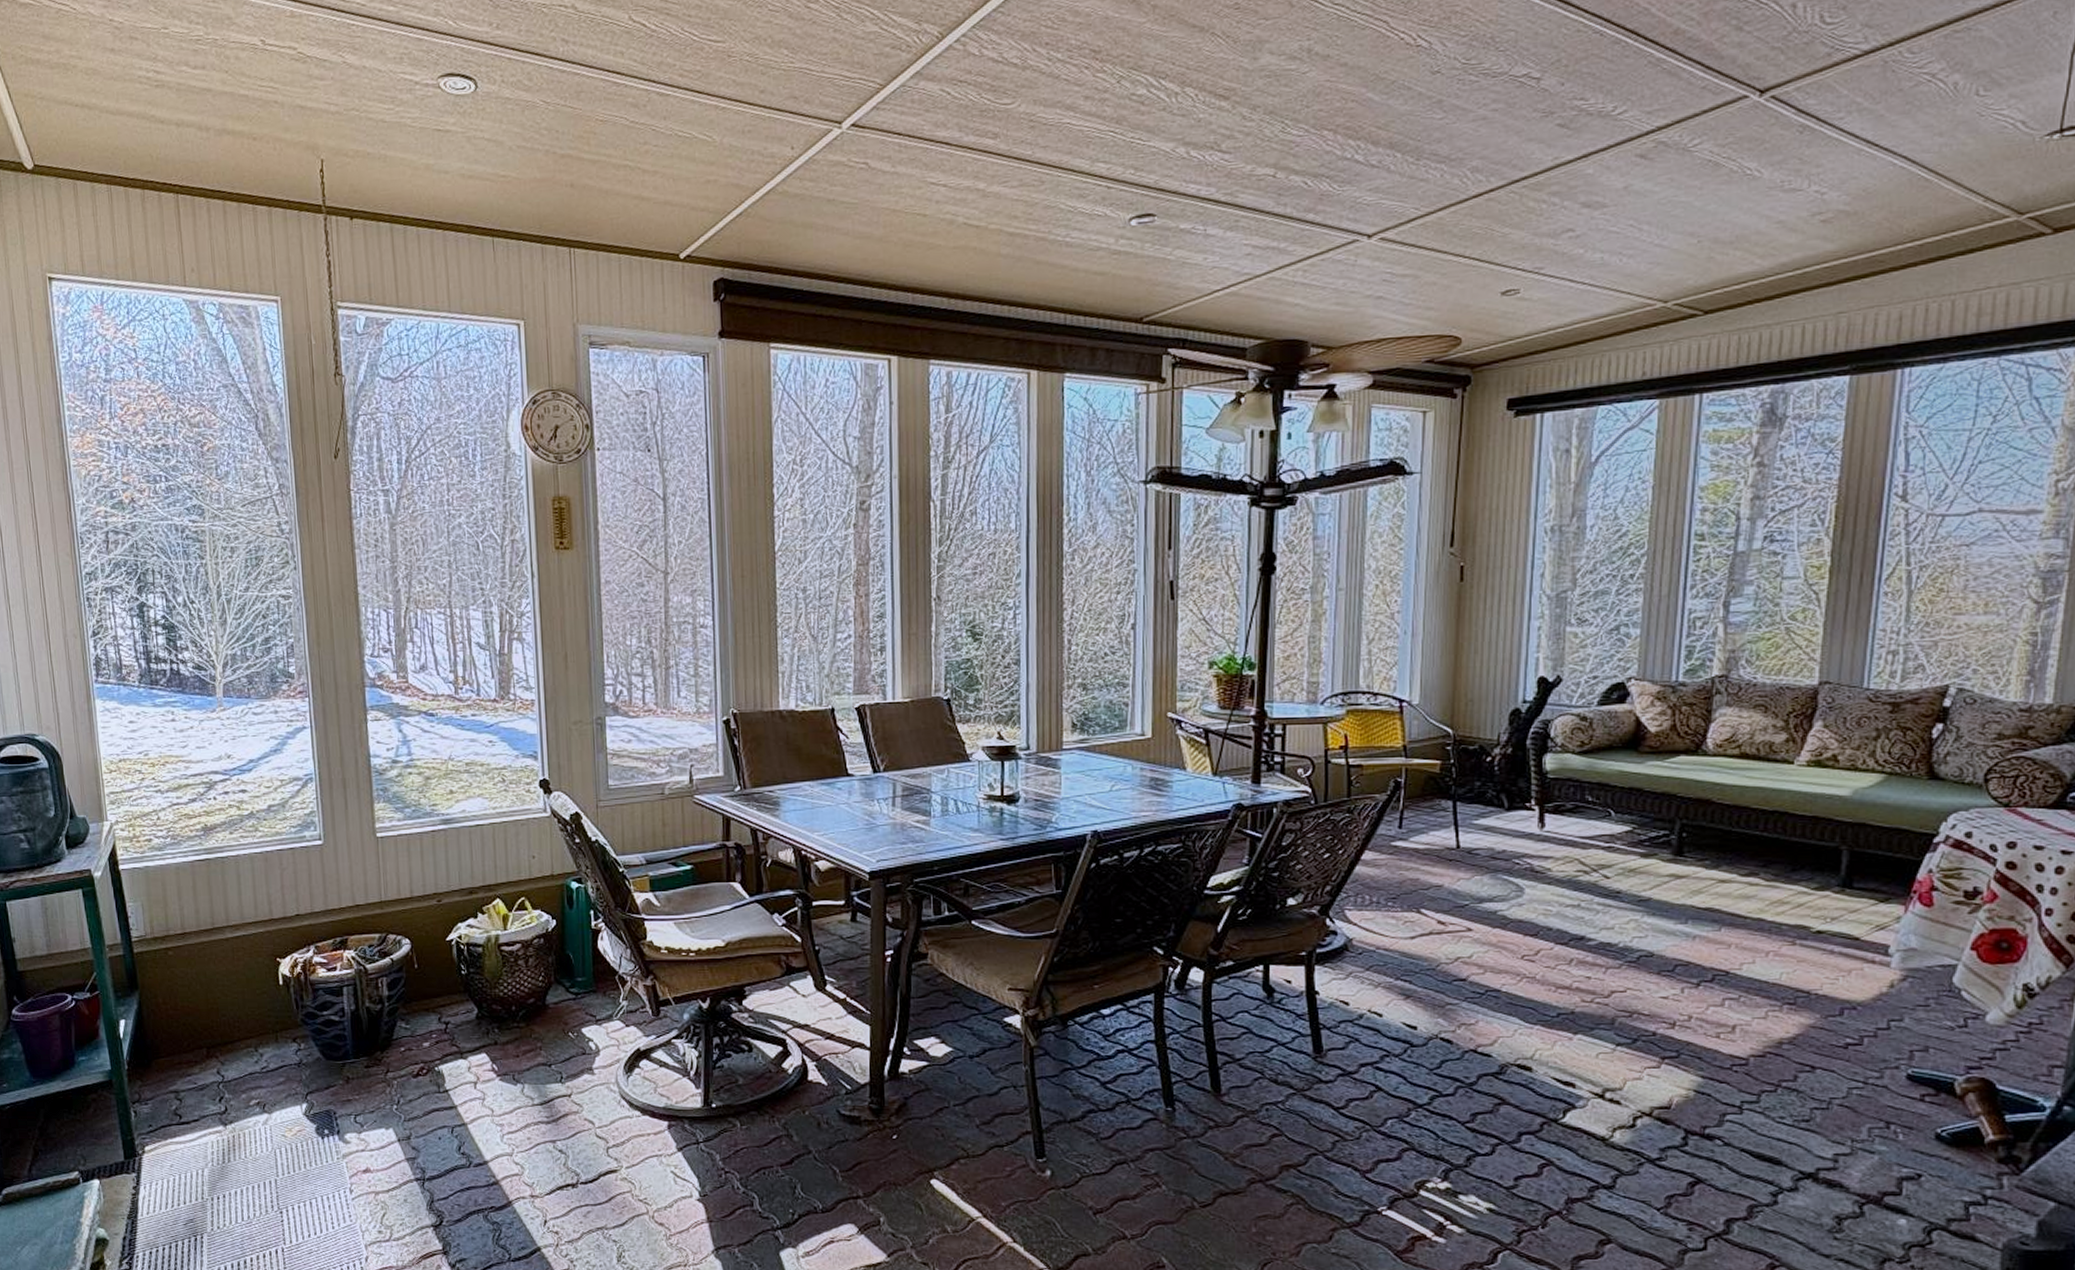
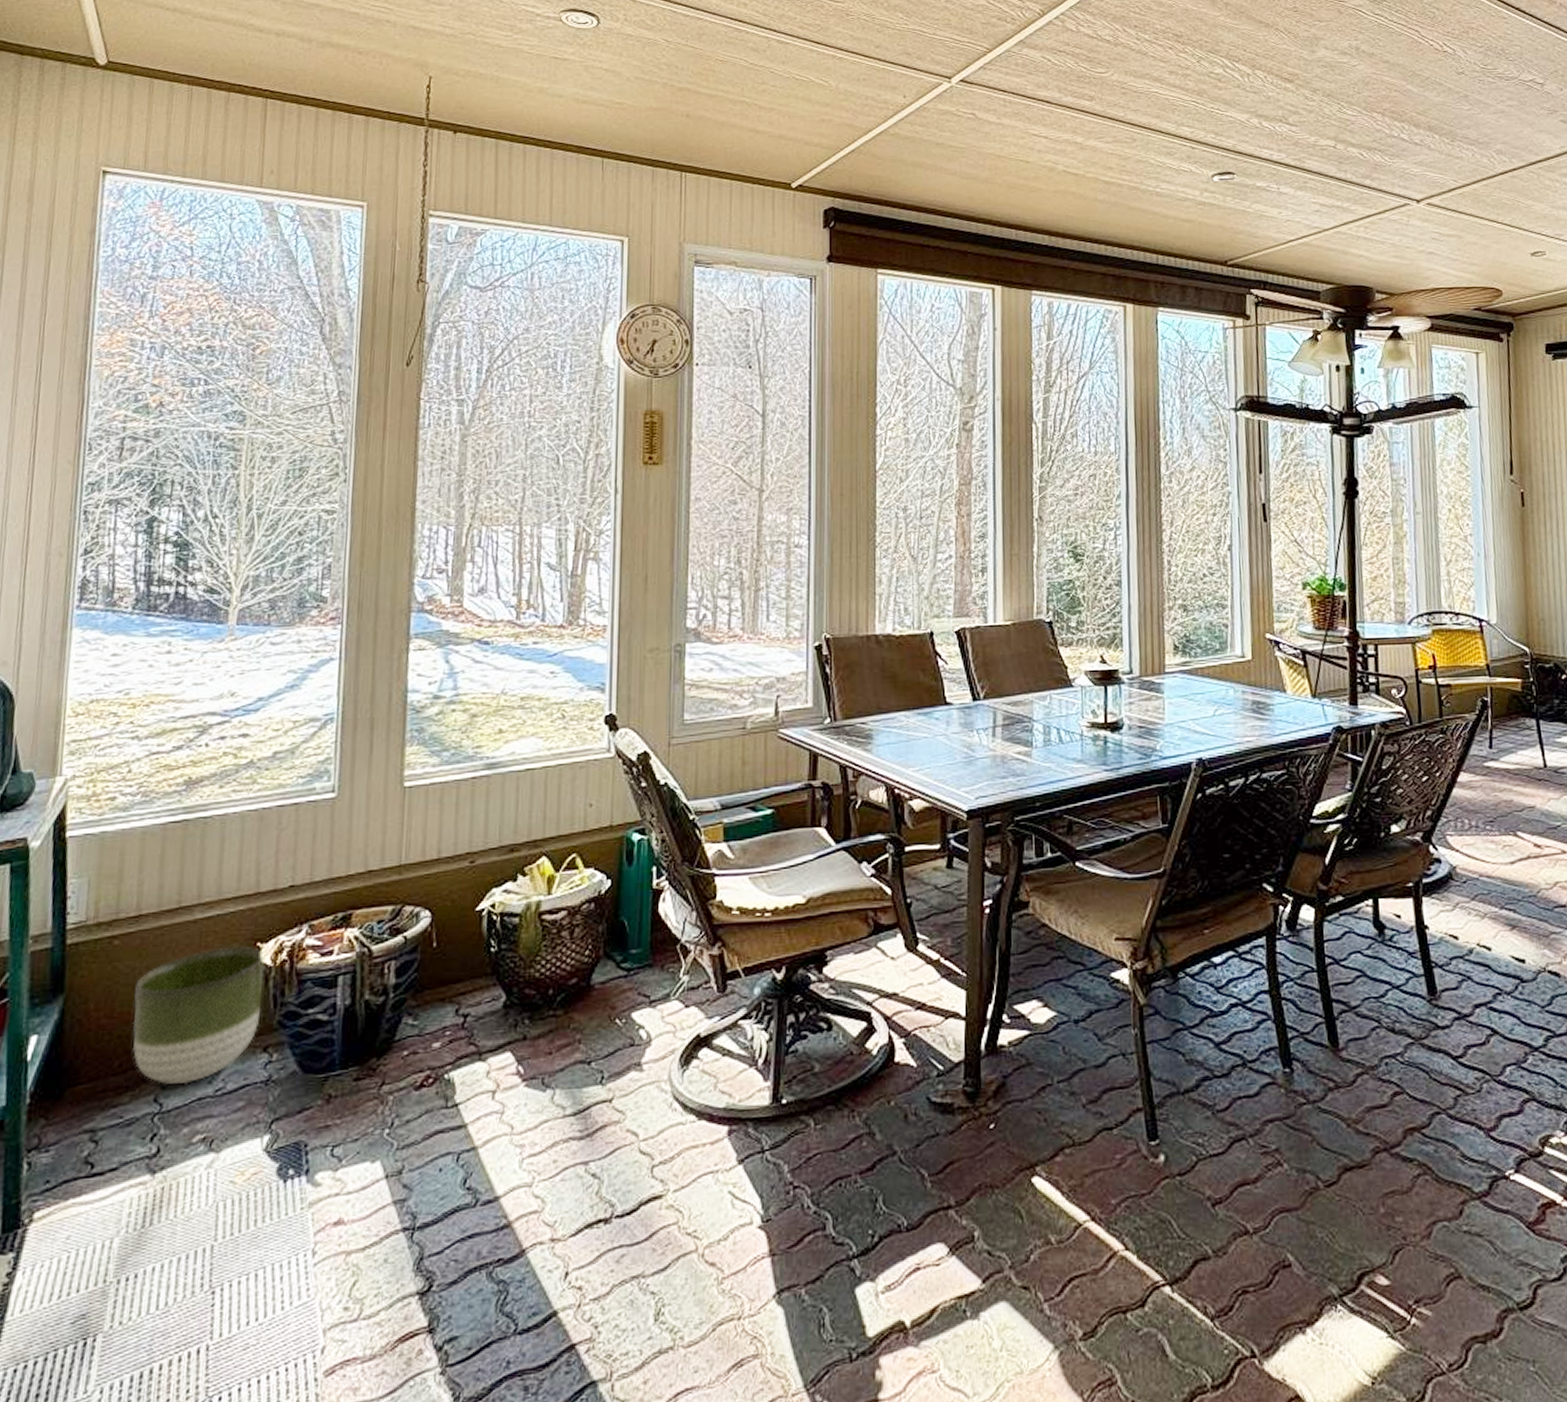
planter: none [190,960,288,1063] -> present [132,947,265,1085]

